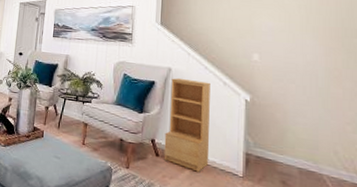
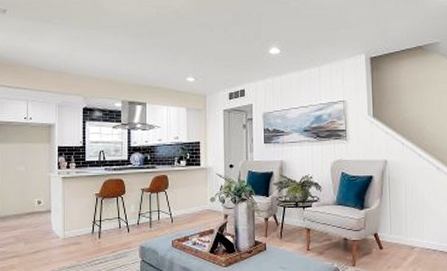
bookshelf: present [164,77,211,172] -> none [386,169,429,257]

